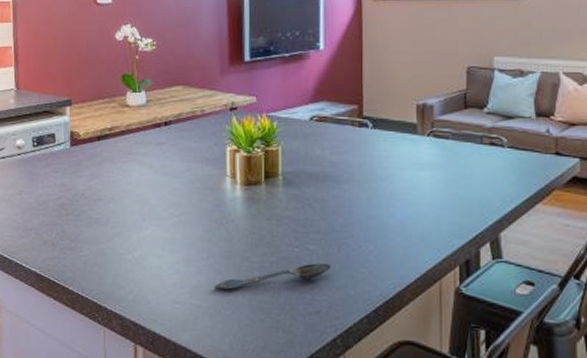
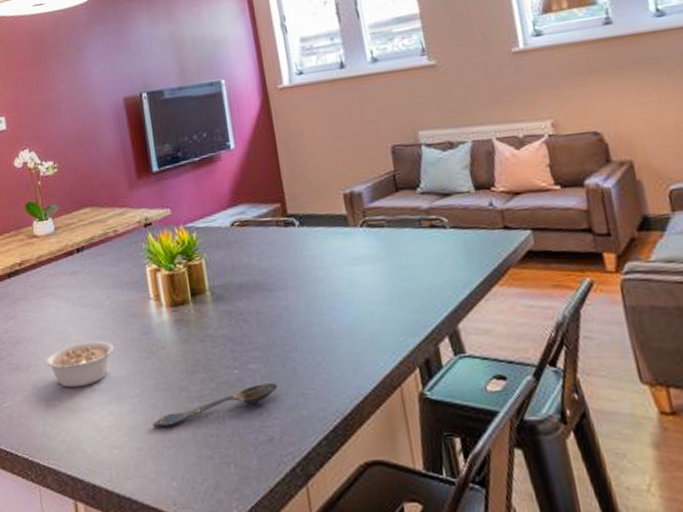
legume: none [122,206,192,246] -> present [44,340,119,388]

